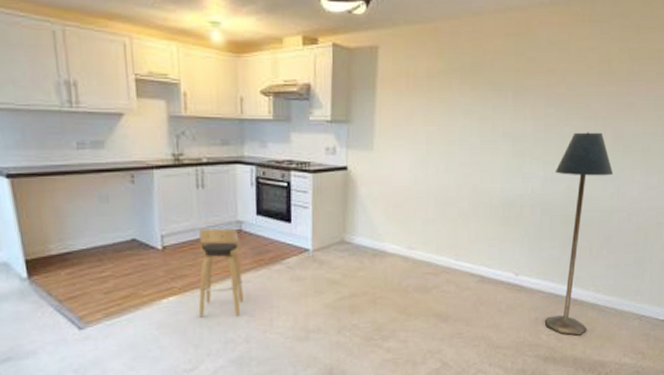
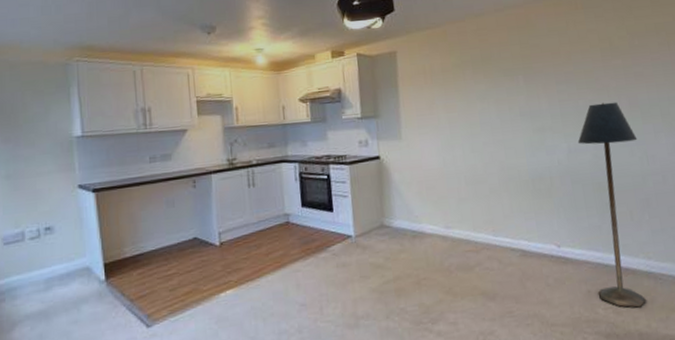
bar stool: present [198,228,244,318] -> none [251,221,294,309]

